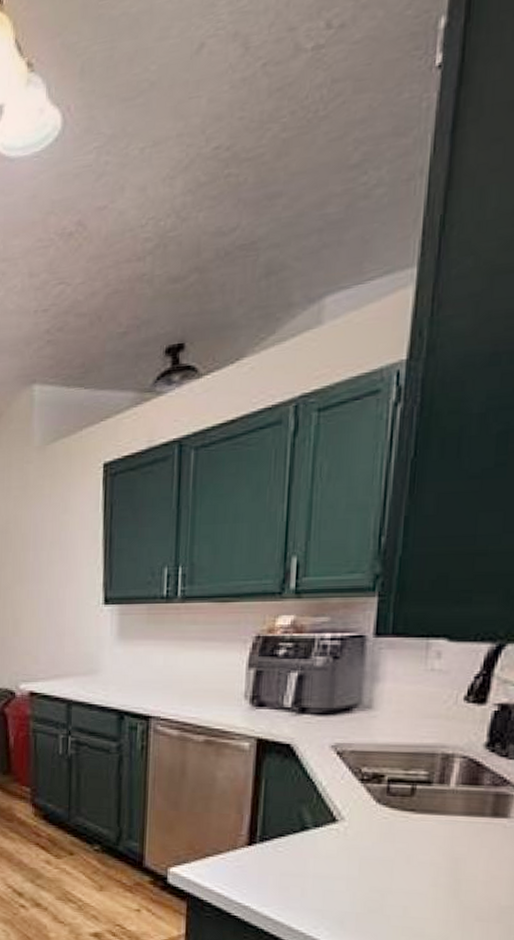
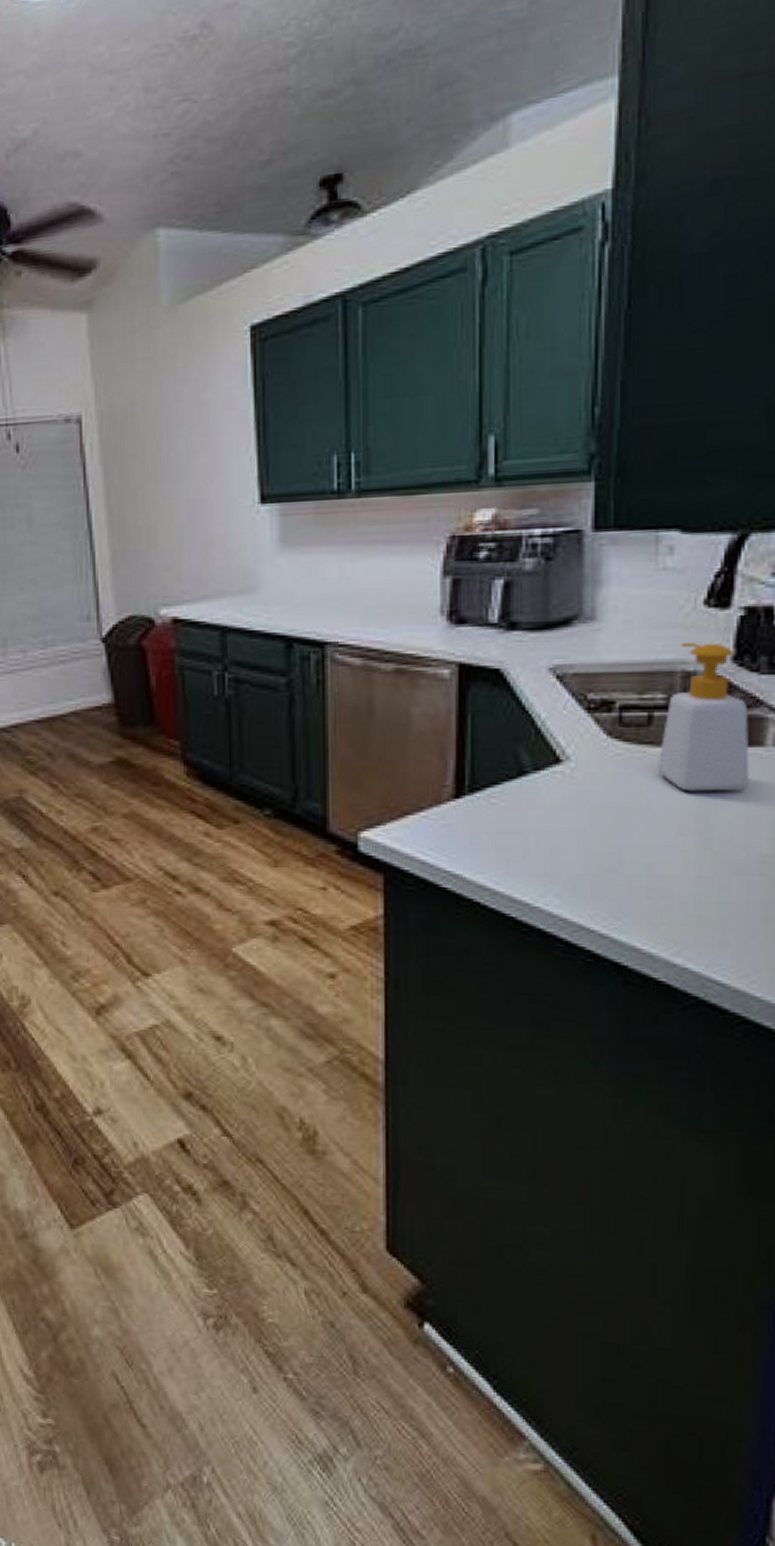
soap bottle: none [417,731,497,853] -> present [657,643,750,792]

